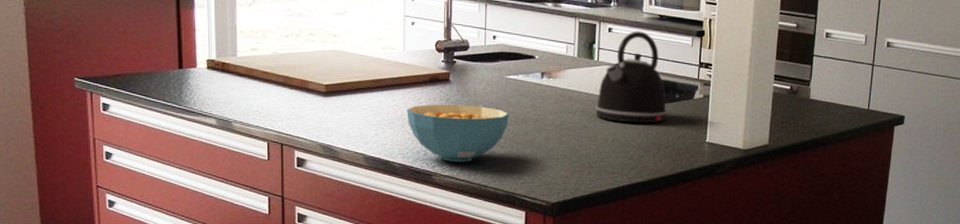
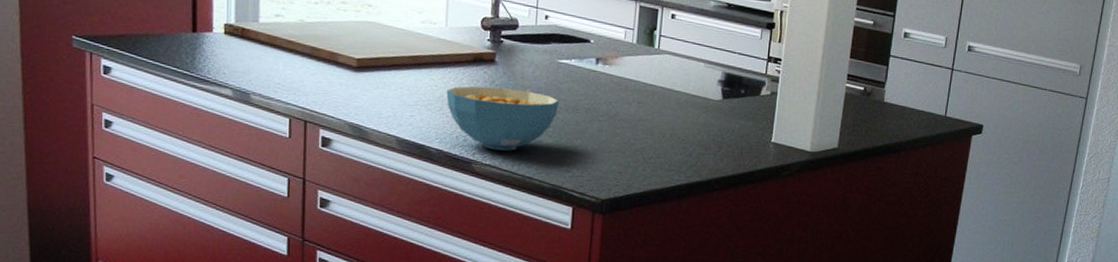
kettle: present [595,31,667,124] -> none [653,19,731,119]

